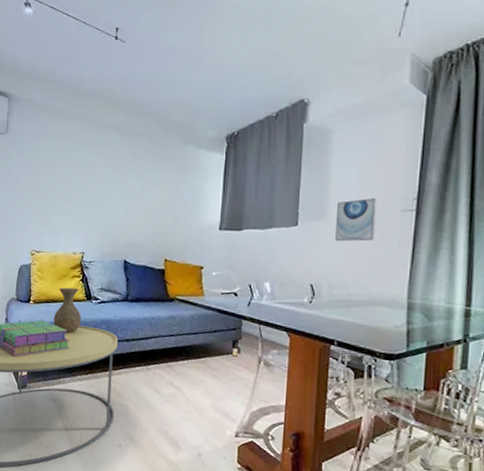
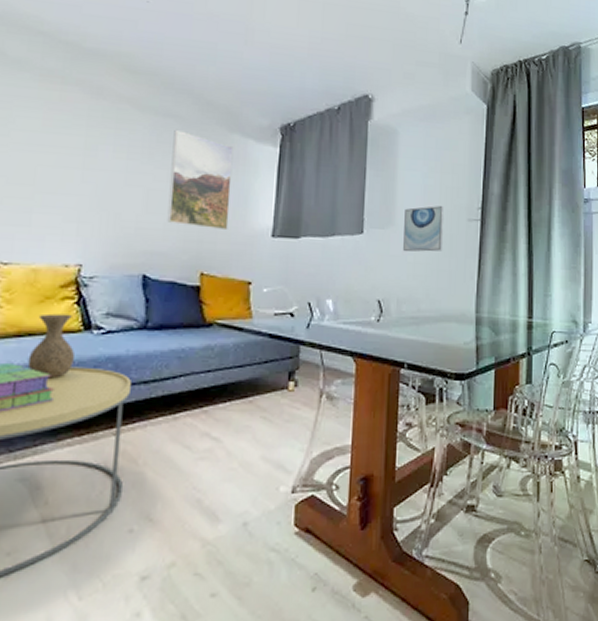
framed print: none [140,146,189,226] -> present [167,129,234,231]

